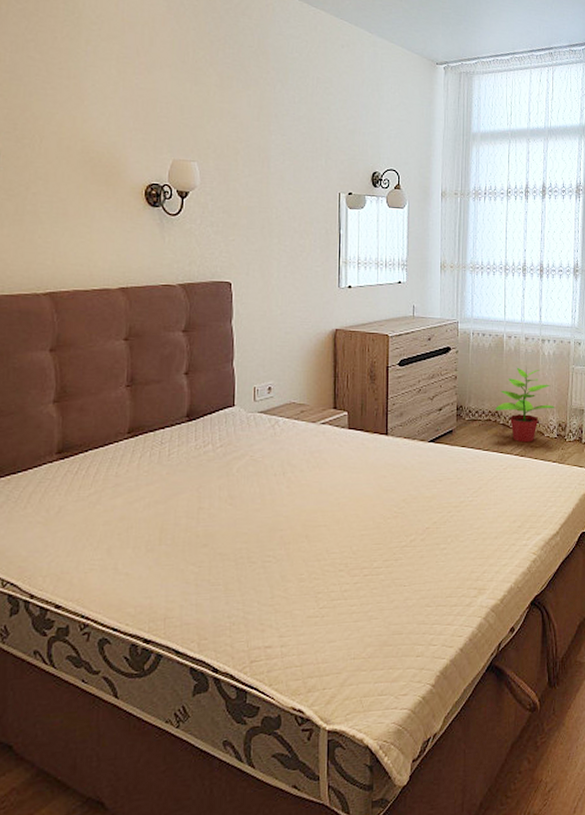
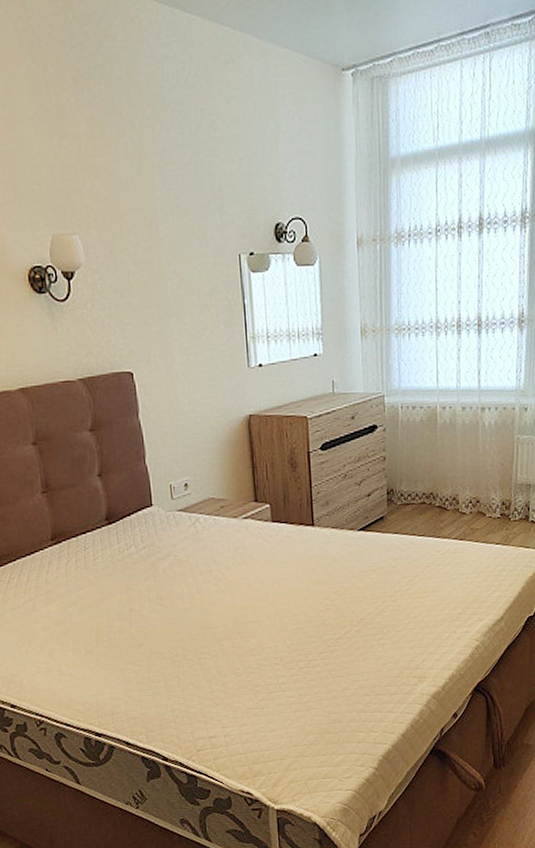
potted plant: present [495,367,554,443] -> none [430,441,497,525]

